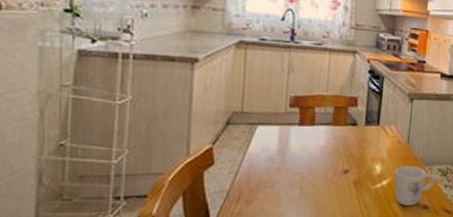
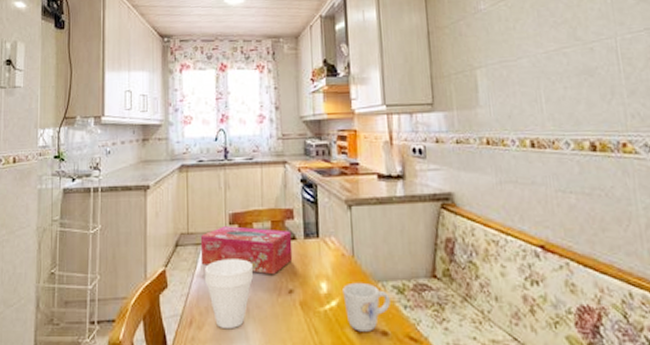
tissue box: none [254,108,354,157] -> present [200,226,293,275]
cup: none [258,140,311,205] -> present [205,259,254,330]

